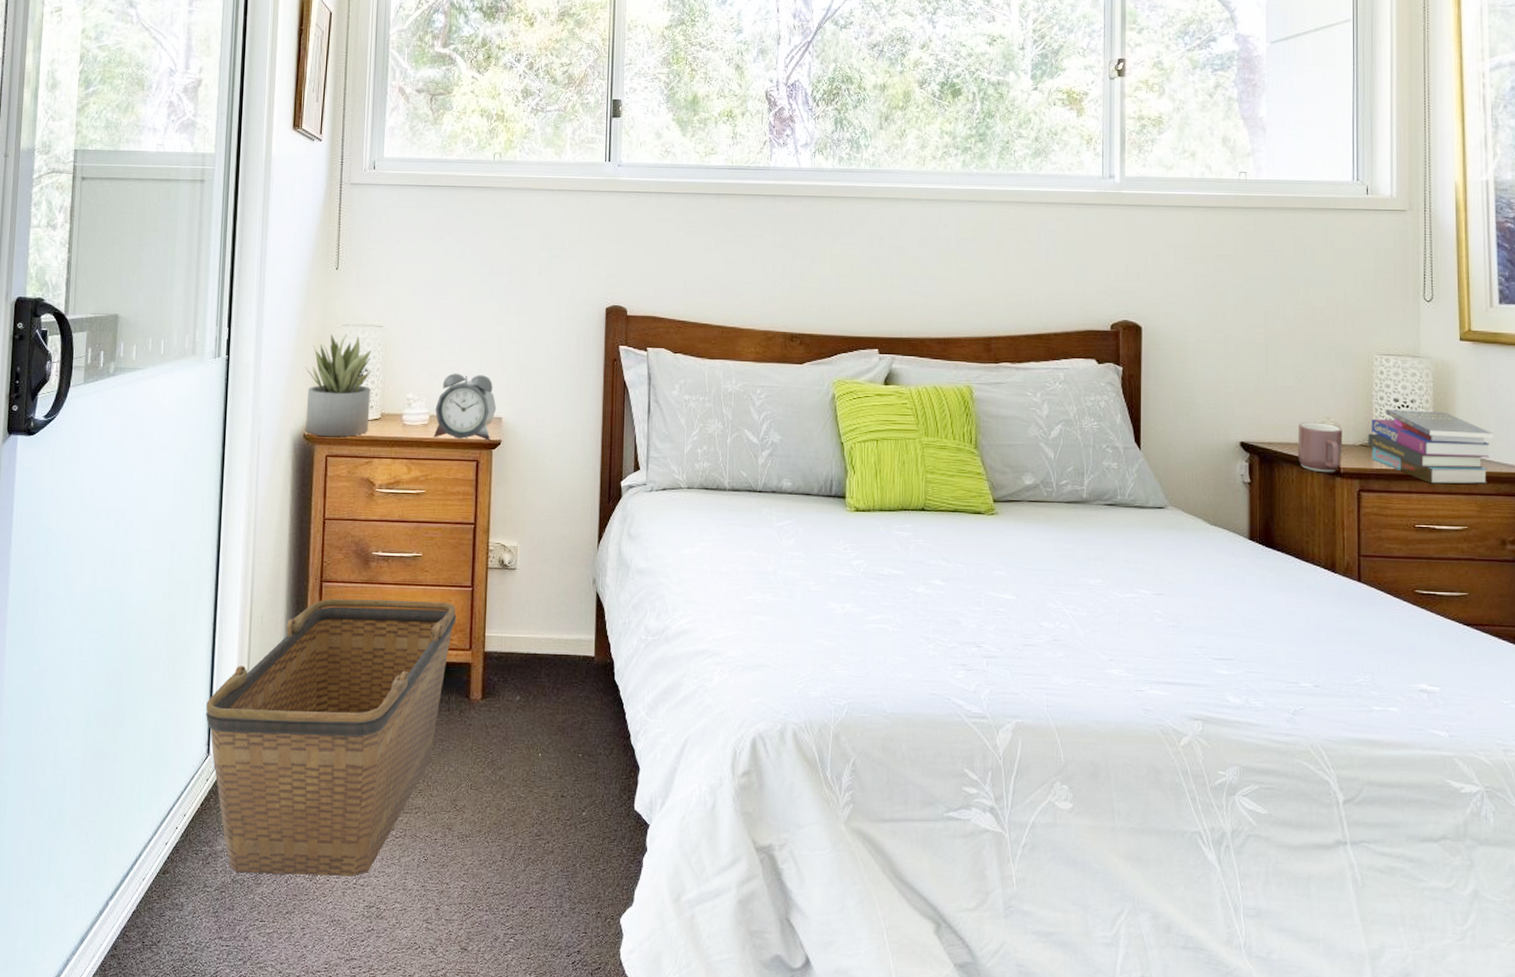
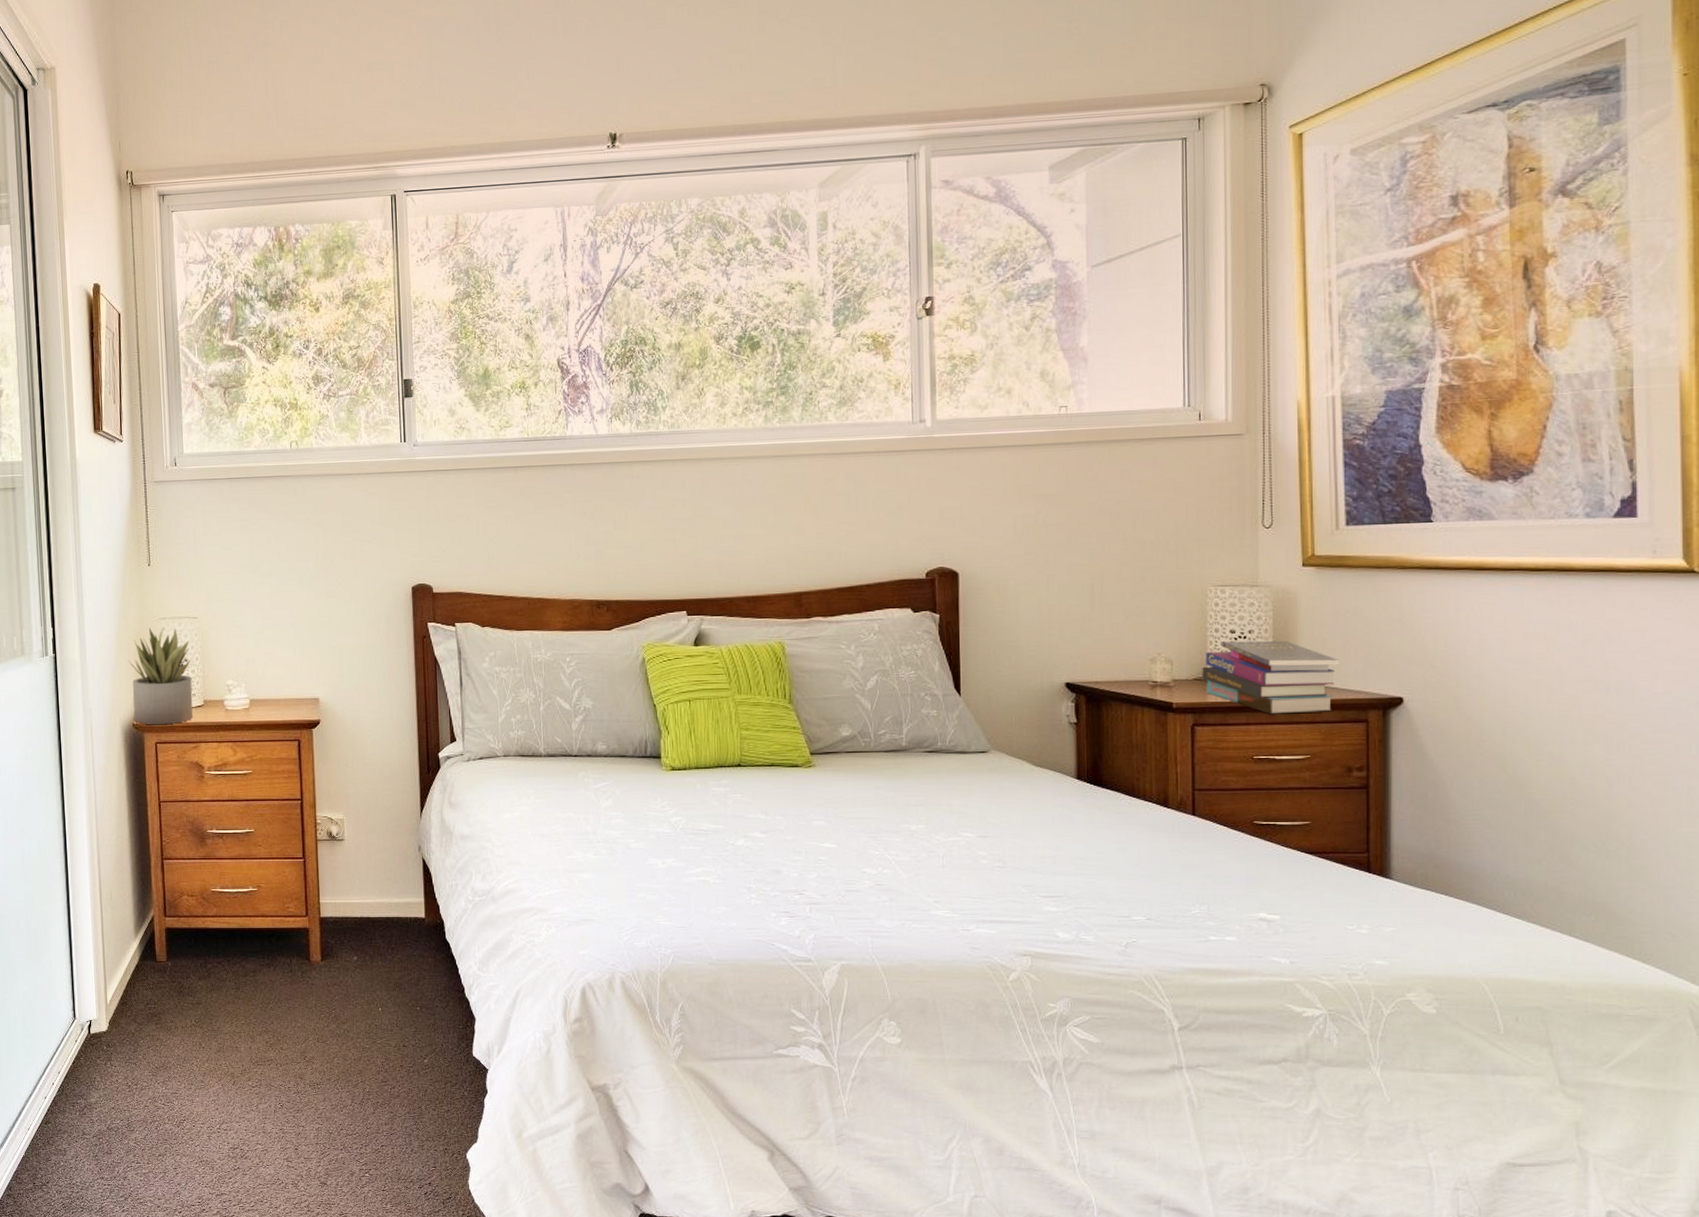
bicycle basket: present [206,599,457,877] -> none [68,873,292,1122]
alarm clock: present [433,373,497,441] -> none [254,658,314,721]
mug: present [1297,422,1343,473] -> none [1126,659,1175,709]

